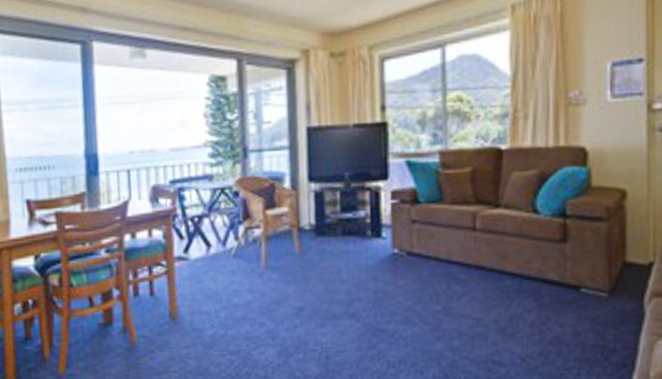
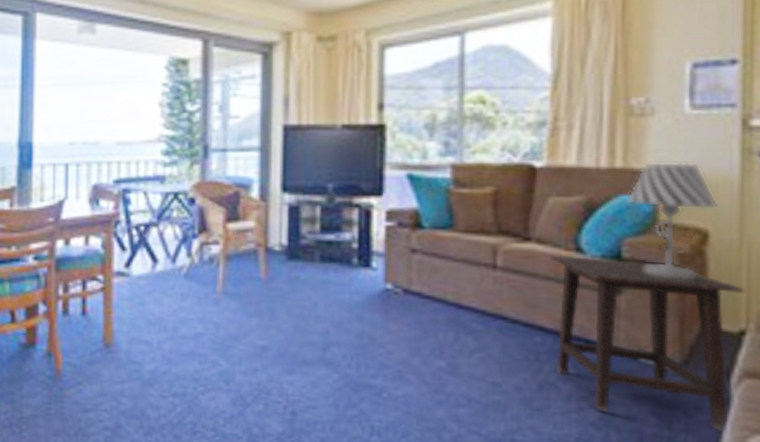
side table: none [514,216,652,338] -> present [549,255,745,431]
table lamp: none [568,139,632,228] -> present [626,163,717,279]

